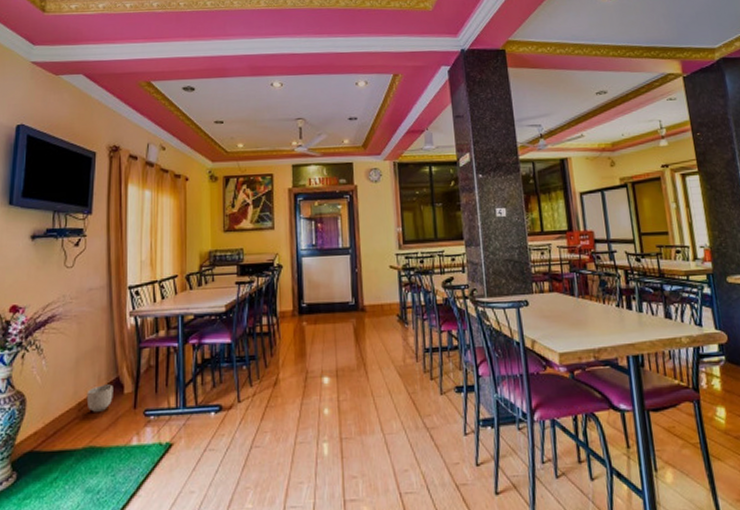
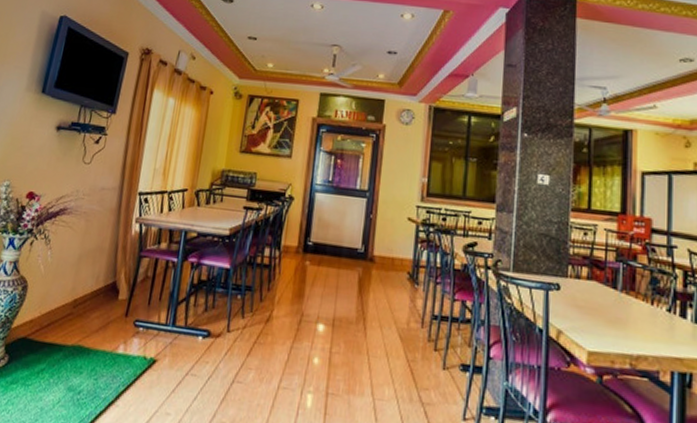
planter: present [86,384,114,412] -> none [82,286,110,313]

